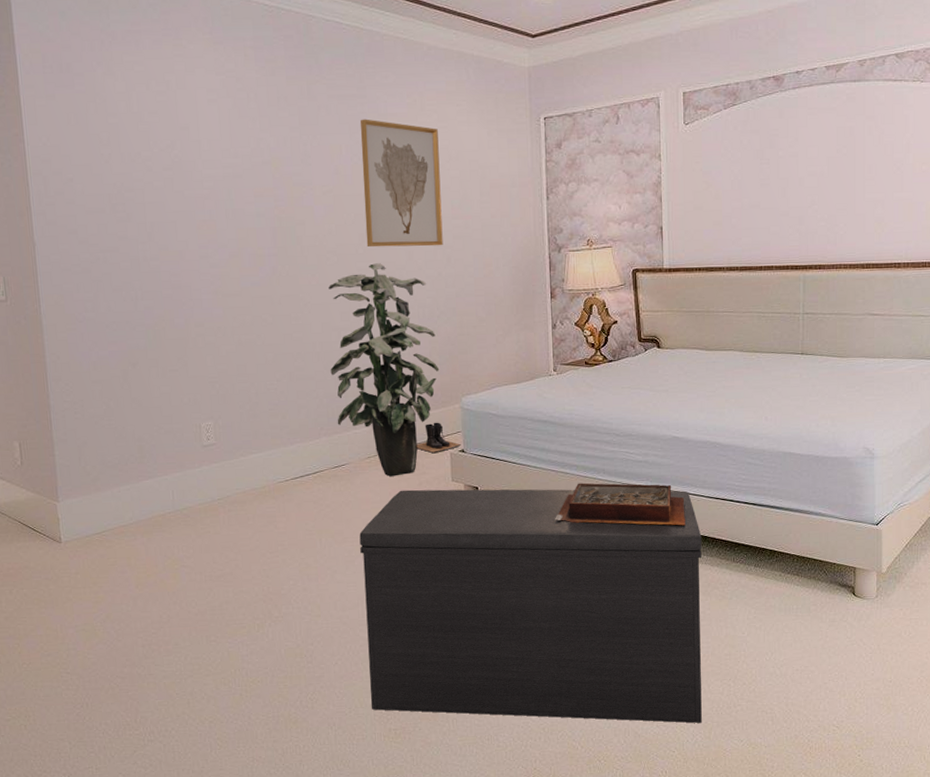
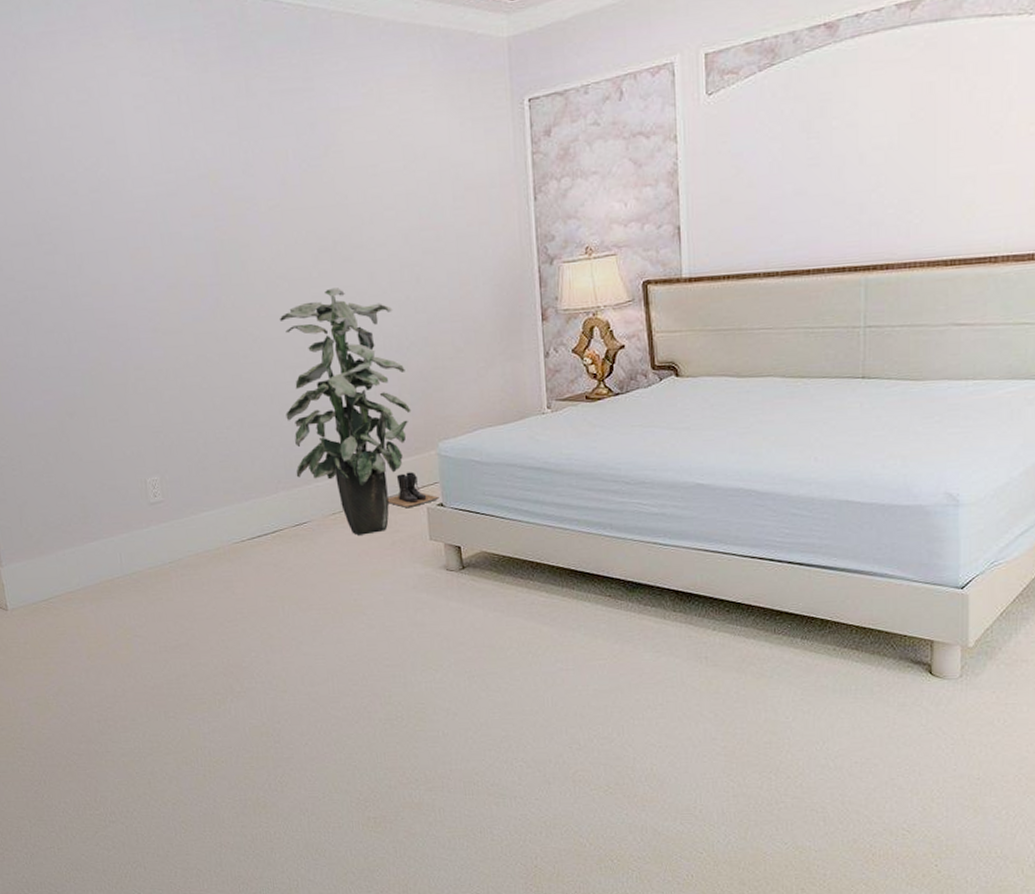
bench: present [359,489,702,723] -> none [326,547,736,821]
wall art: present [360,119,443,248] -> none [307,116,411,270]
decorative box: present [555,482,685,526] -> none [553,540,713,590]

